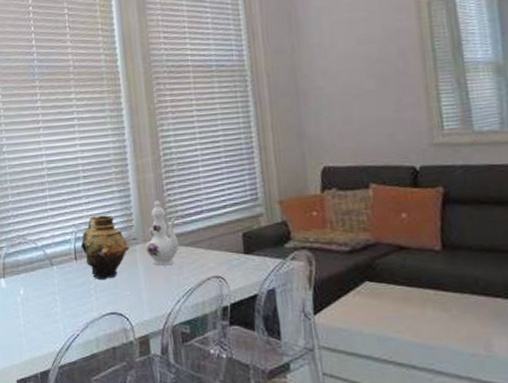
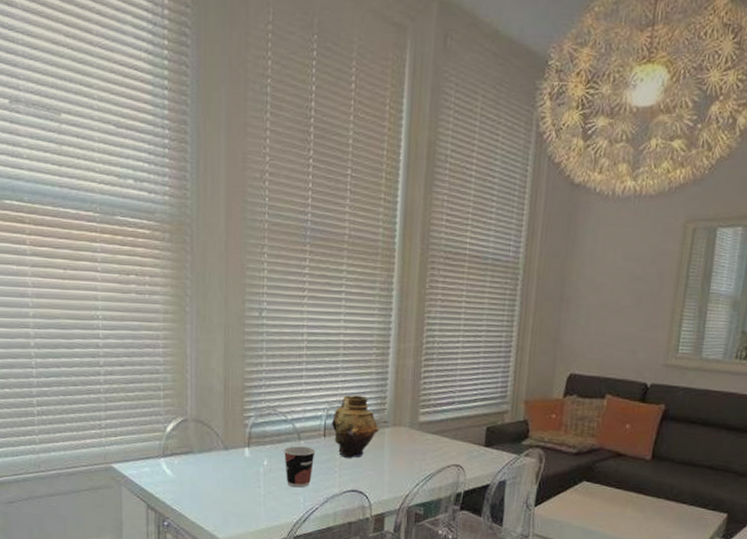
cup: none [37,272,69,315] -> present [283,446,316,488]
ewer: present [145,201,179,266] -> none [394,387,430,451]

